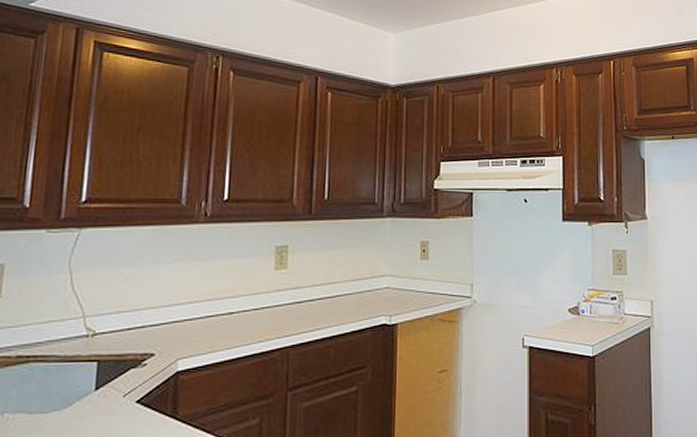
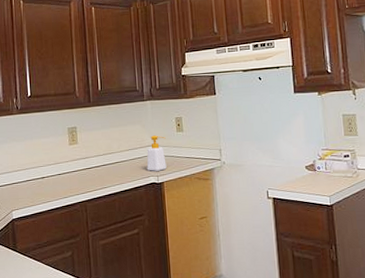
soap bottle: none [377,262,406,309] -> present [146,135,167,171]

